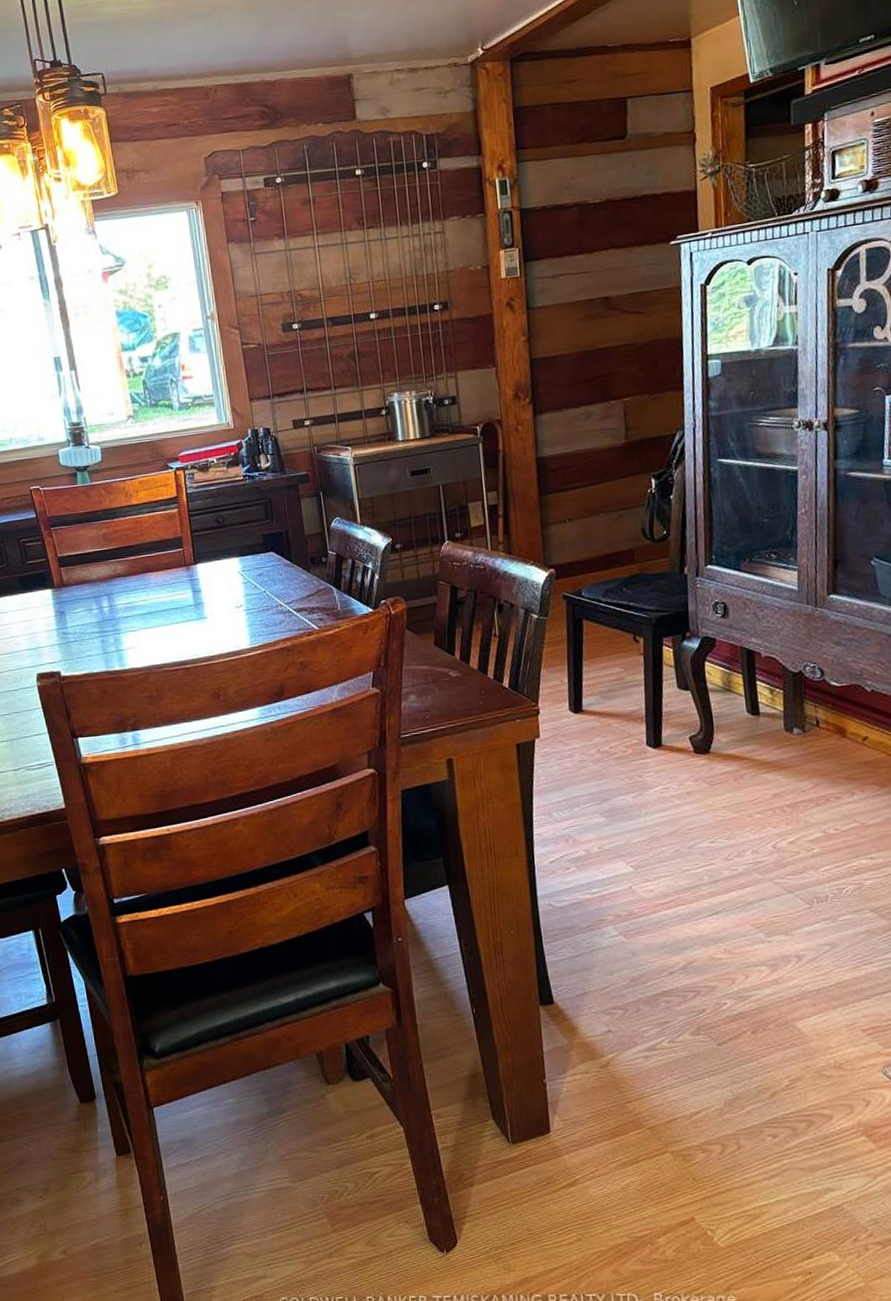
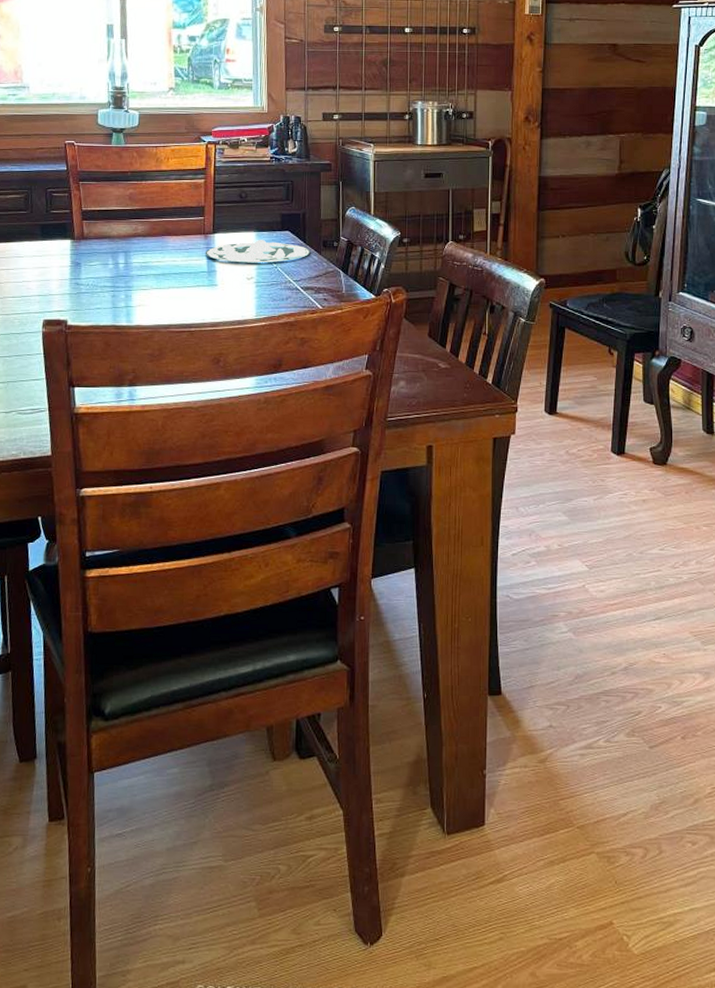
plate: none [189,564,299,592] -> present [205,239,311,263]

